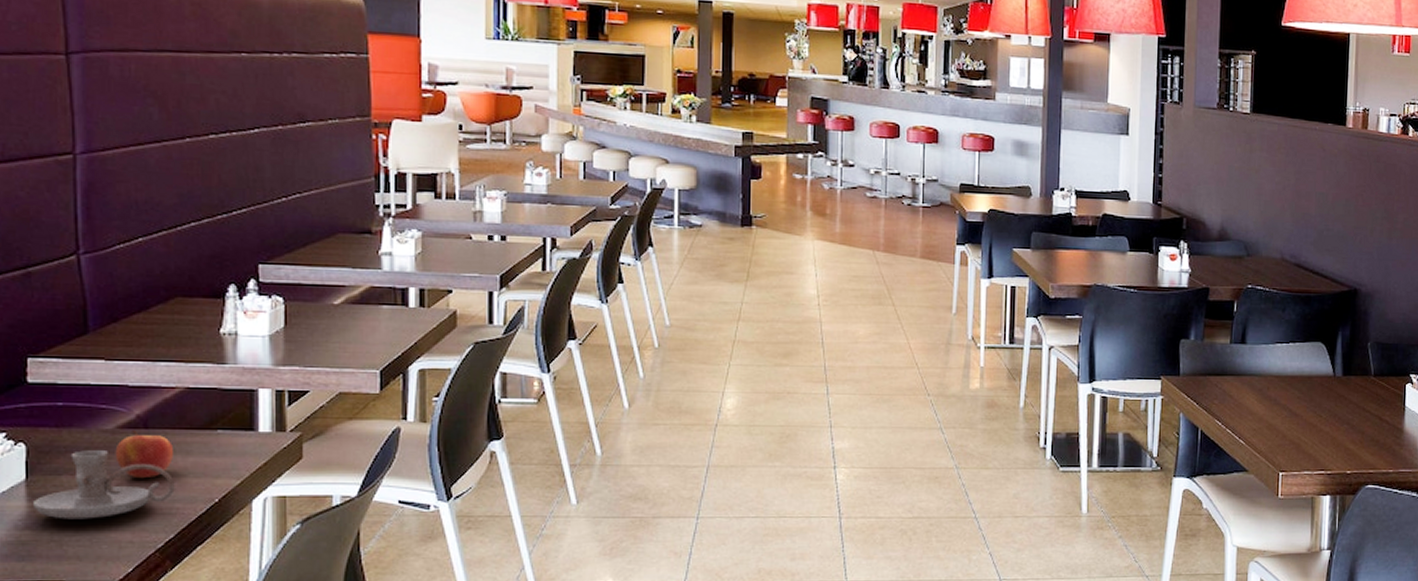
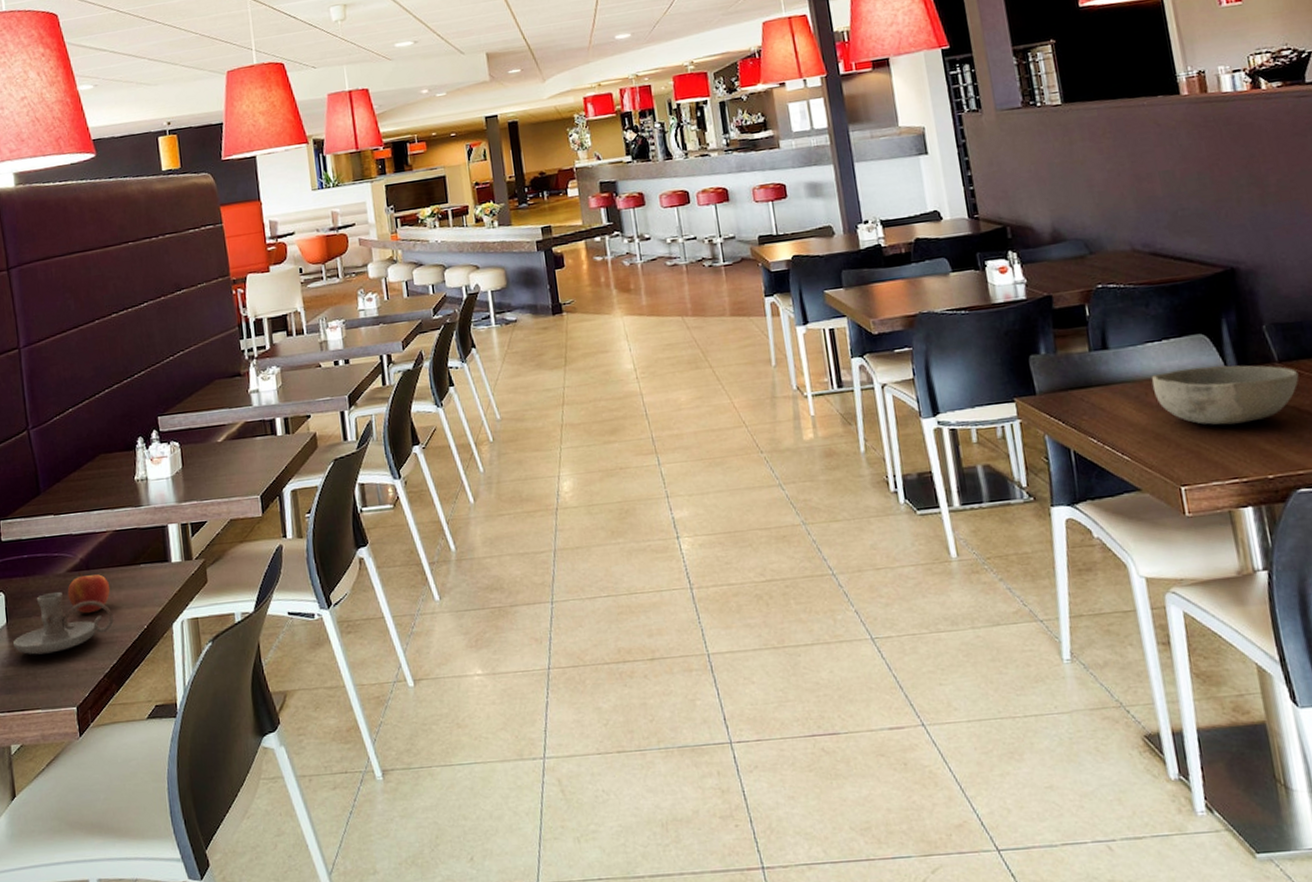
bowl: none [1274,370,1386,424] -> present [1151,364,1299,425]

